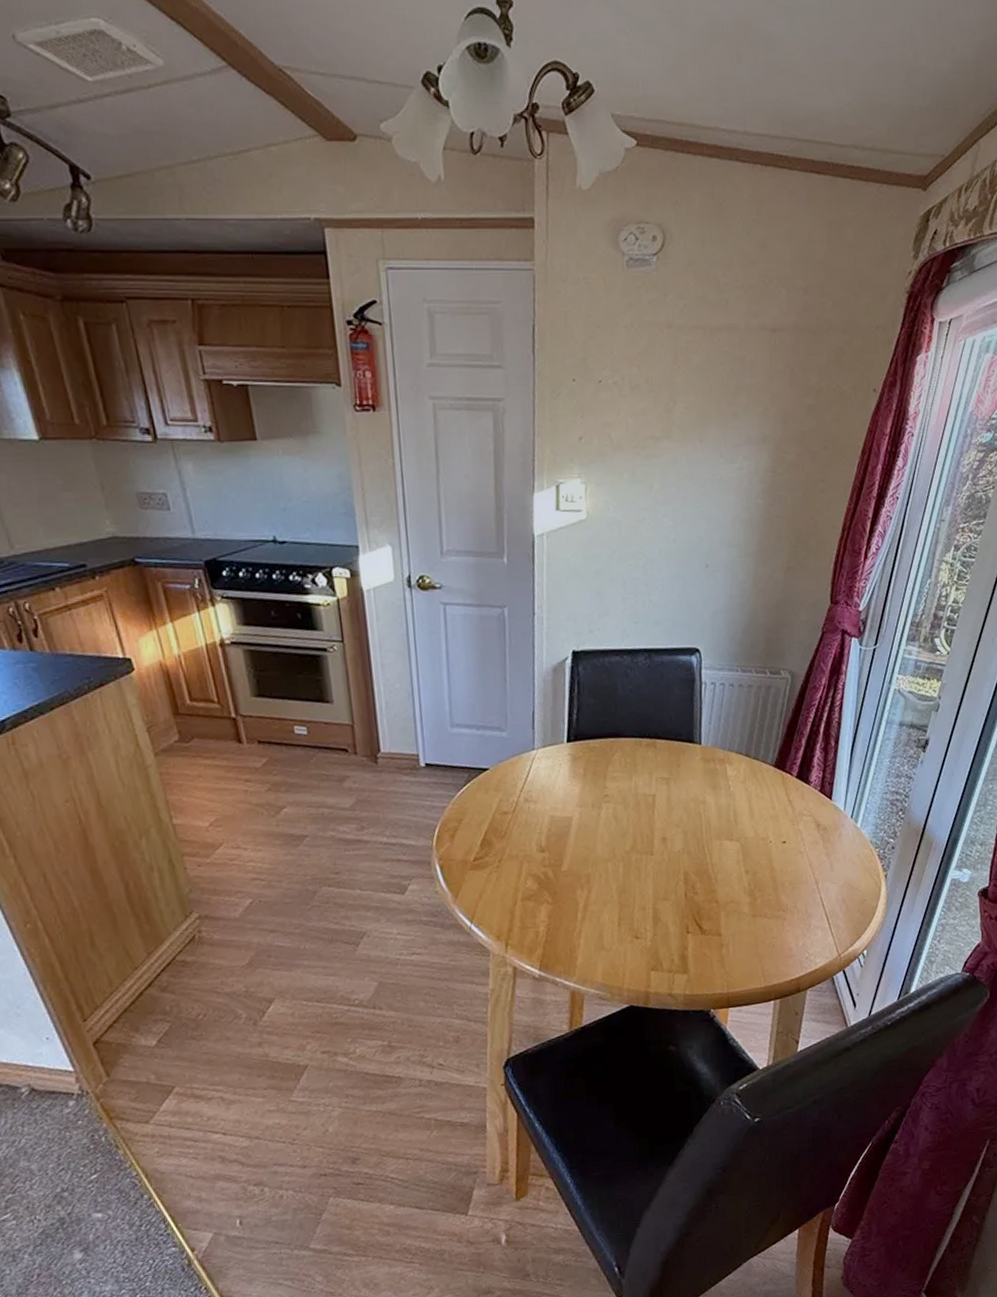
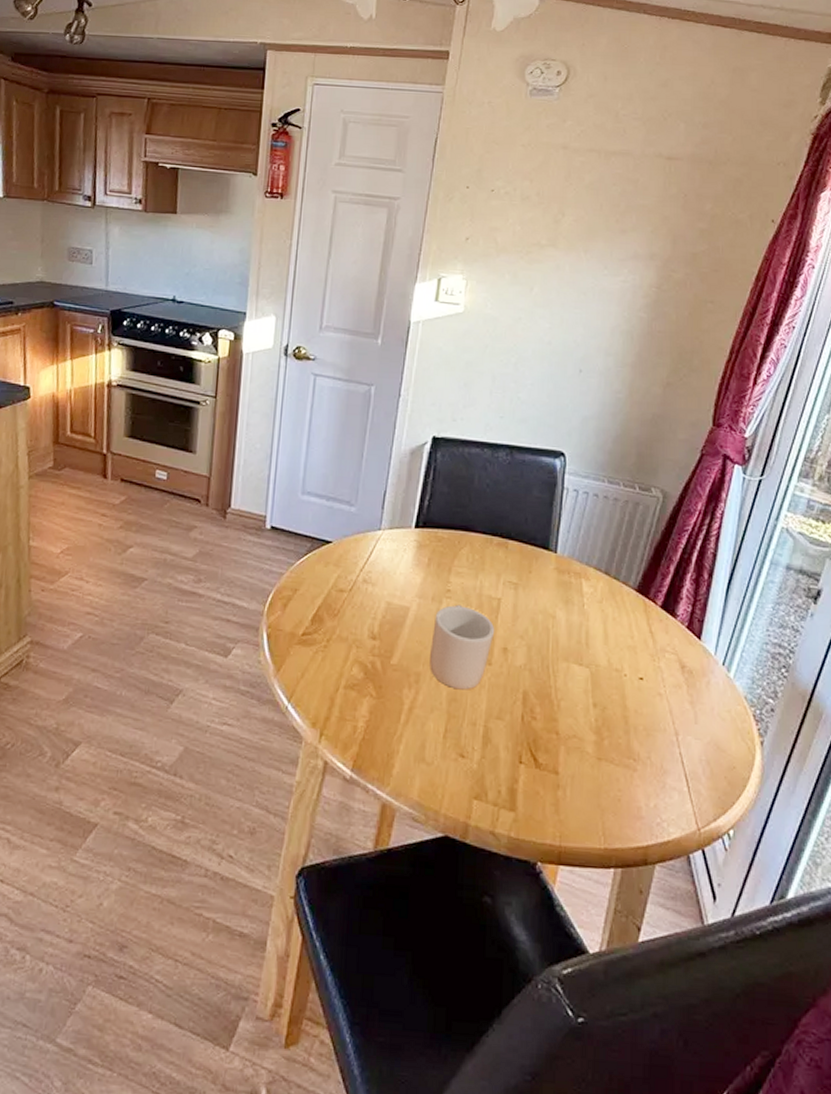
mug: none [596,806,653,882] -> present [430,604,495,690]

